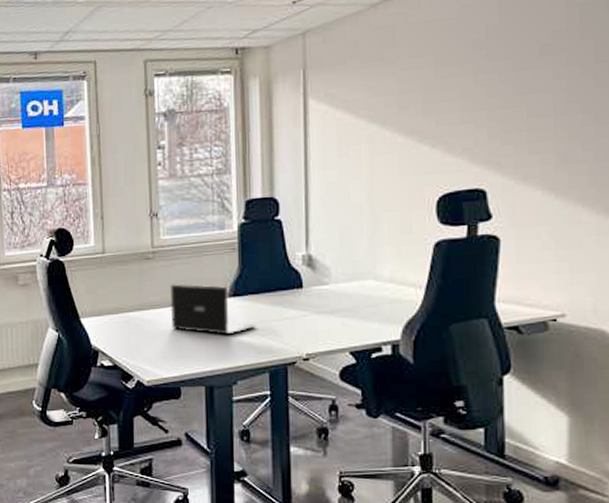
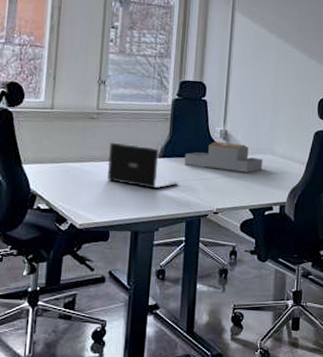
architectural model: none [259,269,364,306] -> present [184,141,263,173]

